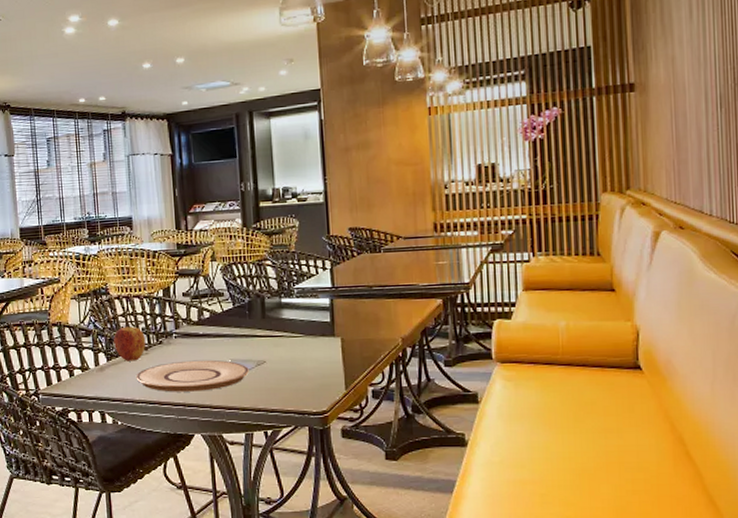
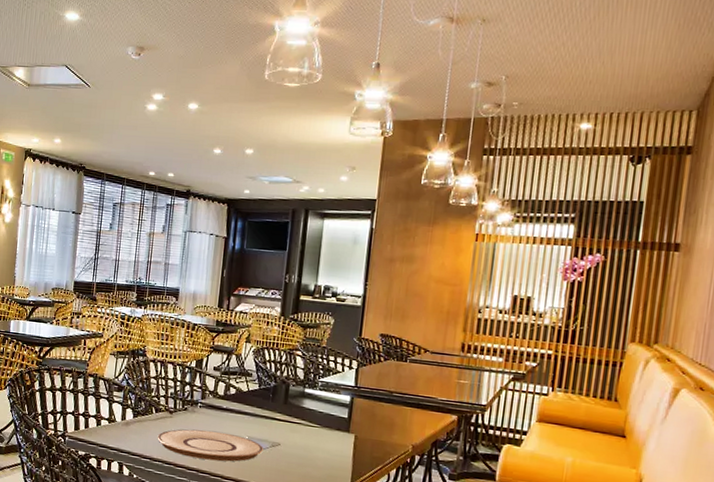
apple: present [114,325,146,361] -> none [142,388,173,422]

